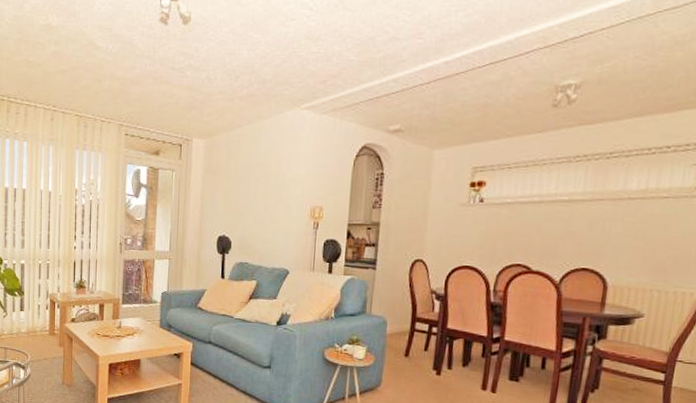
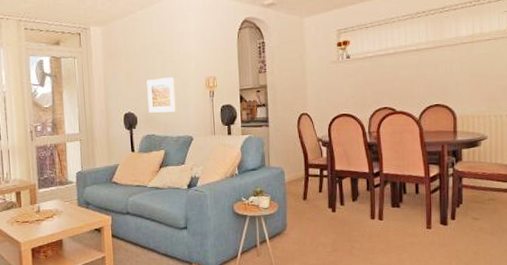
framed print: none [244,202,277,242] -> present [146,77,176,113]

